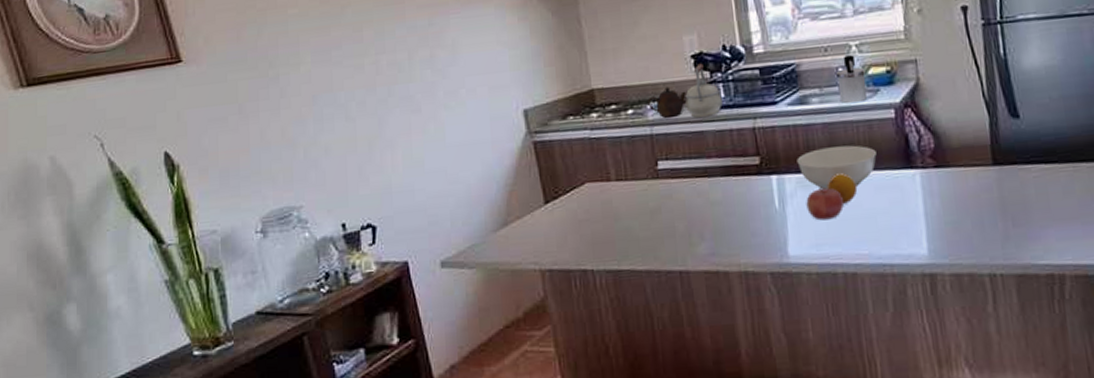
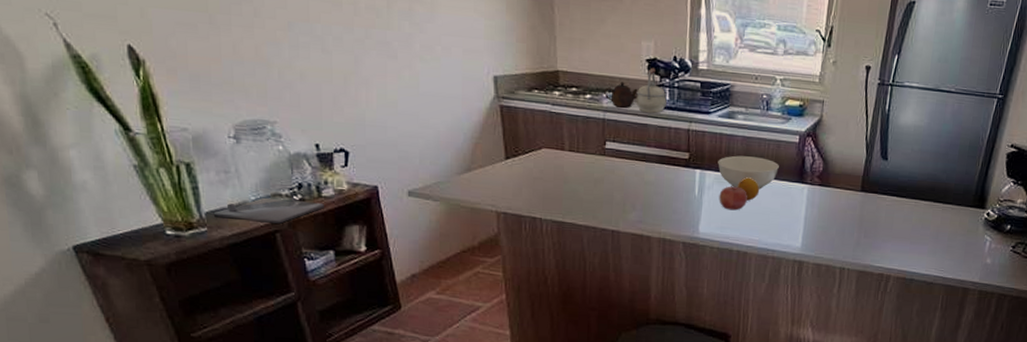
tray: none [240,292,353,328] -> present [213,197,324,224]
soap dispenser: present [836,55,868,104] -> none [759,86,783,126]

